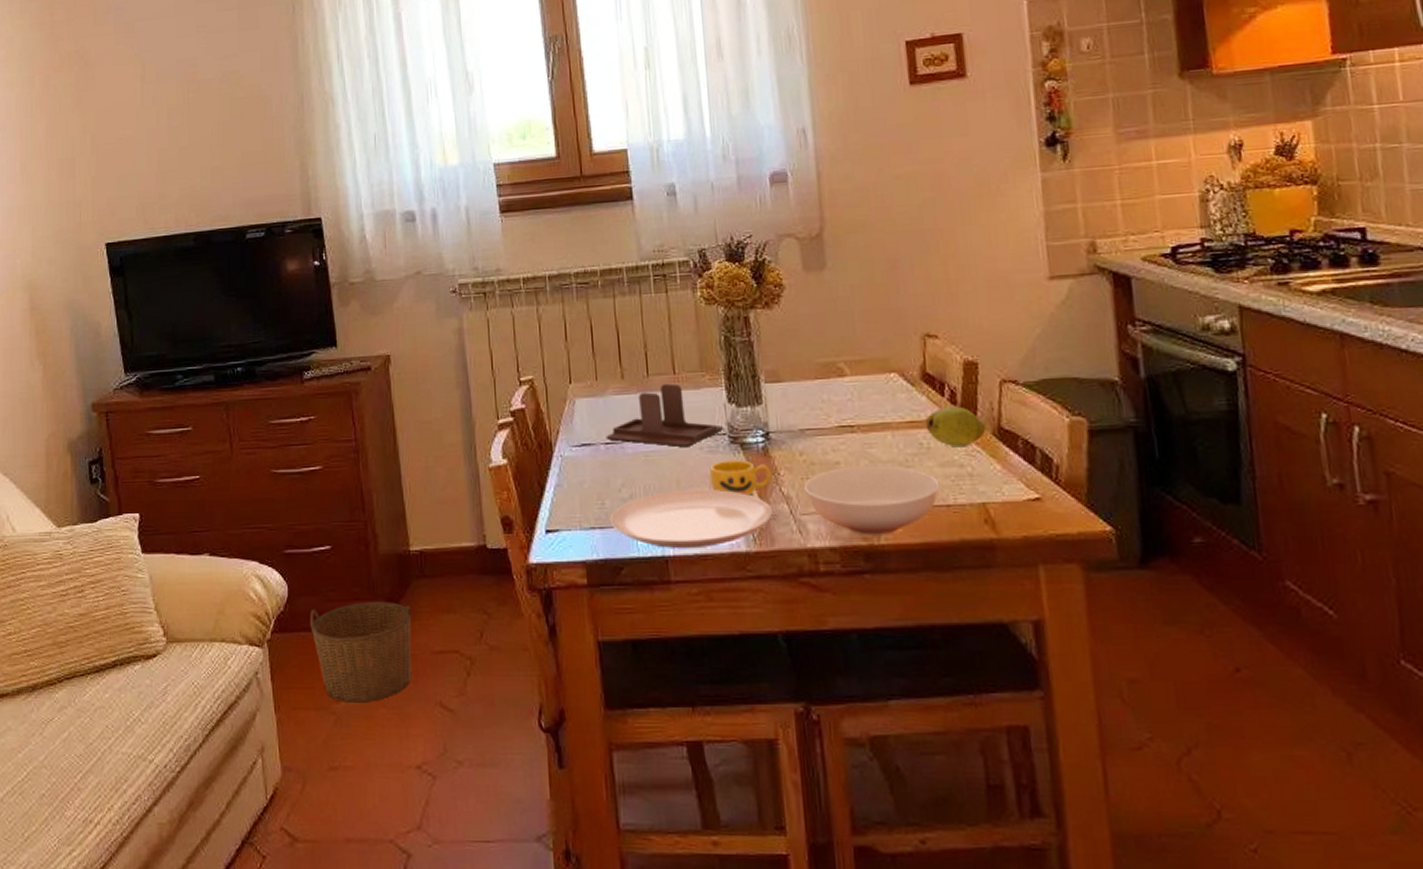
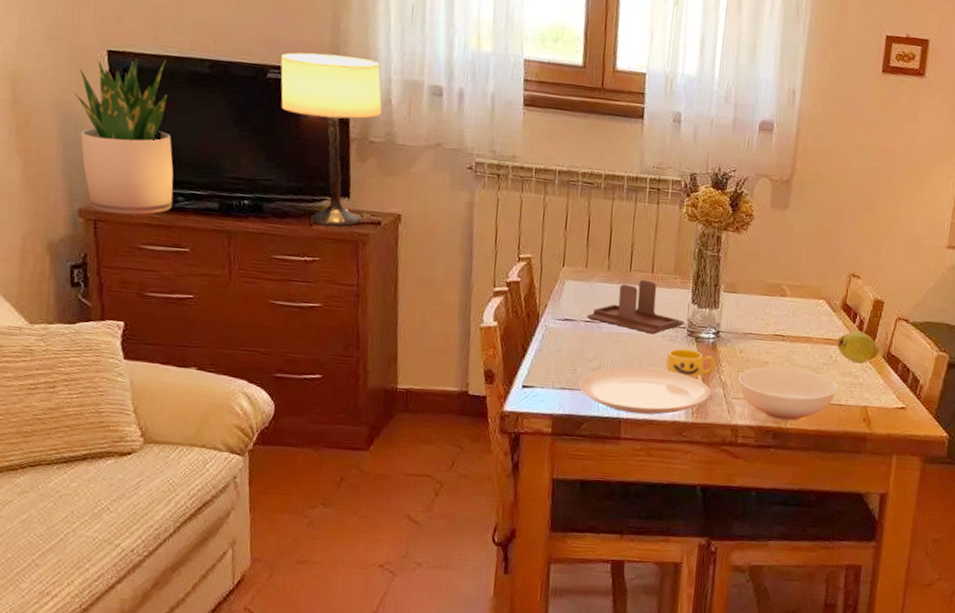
planter: none [81,241,173,403] -> present [75,58,174,216]
table lamp: none [257,199,358,381] -> present [280,52,382,227]
basket: present [310,602,412,703] -> none [293,426,392,511]

